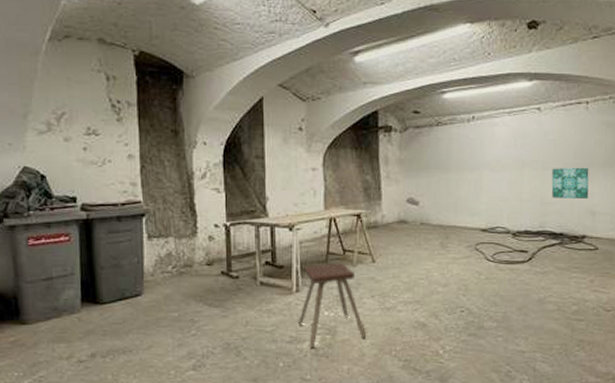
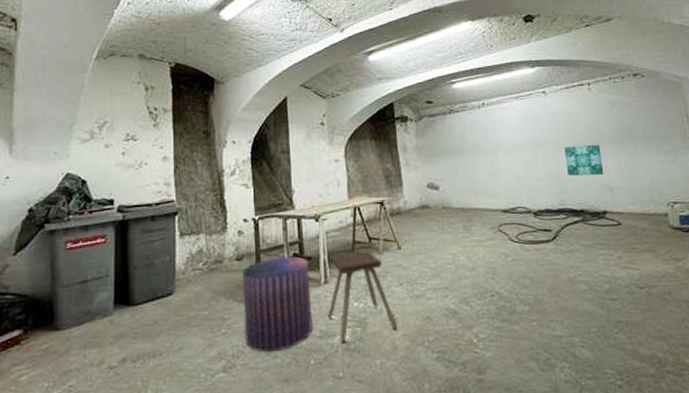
stool: none [211,264,284,354] -> present [241,256,314,353]

